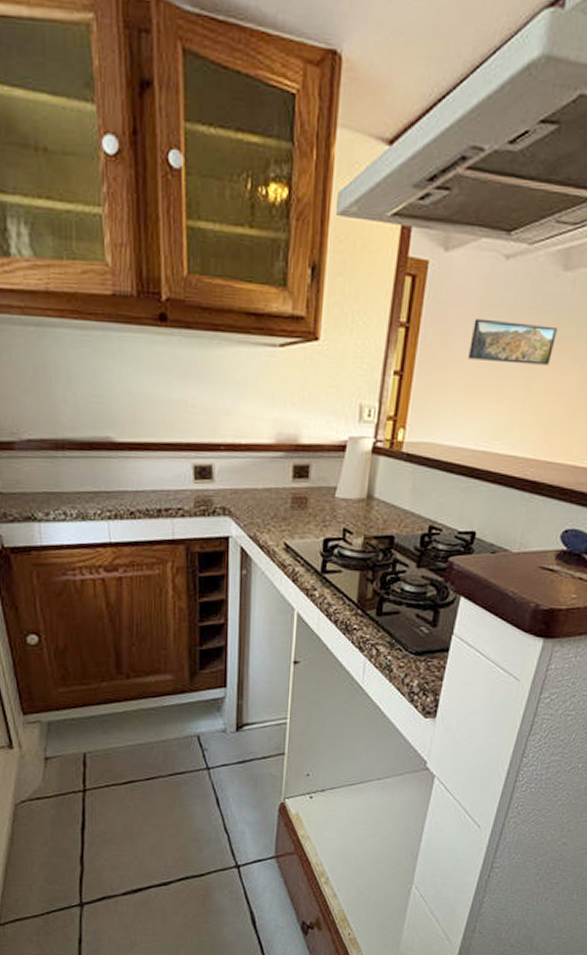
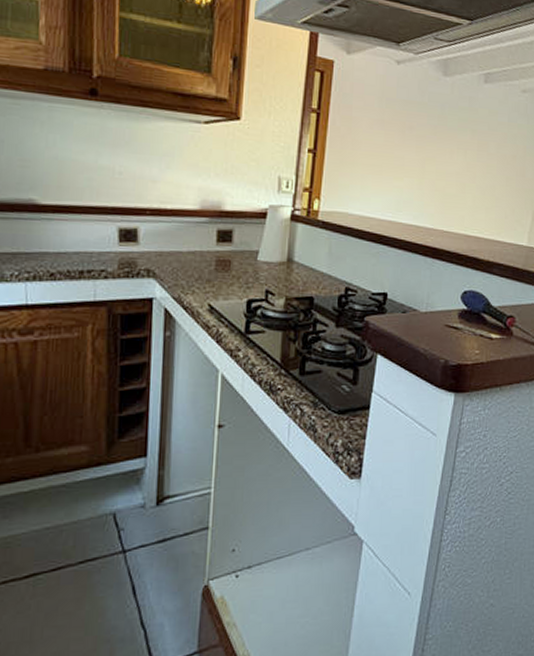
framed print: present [468,318,557,366] -> none [372,109,442,150]

